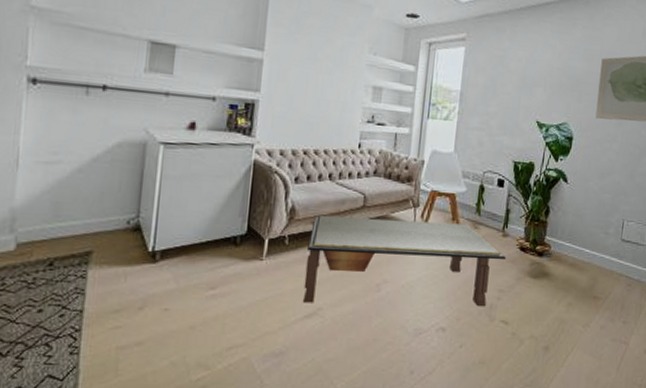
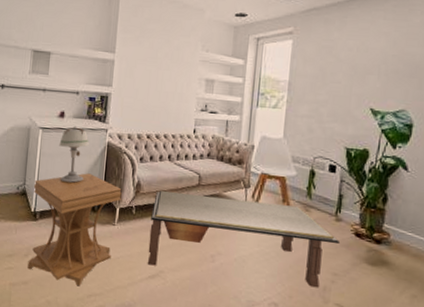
side table: none [143,199,272,339] -> present [27,173,122,287]
table lamp: none [188,140,230,211] -> present [59,126,89,183]

